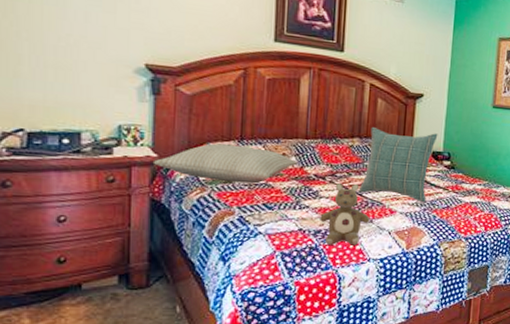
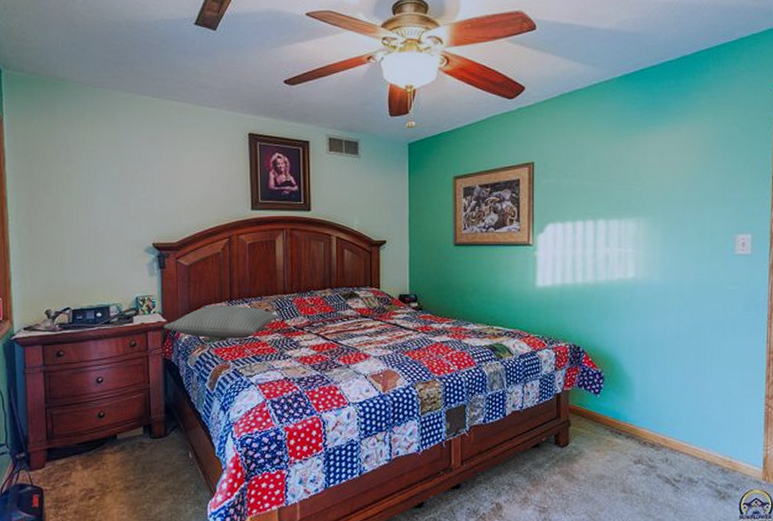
stuffed bear: present [320,183,370,246] -> none [302,331,347,392]
pillow: present [358,126,438,203] -> none [334,276,403,346]

